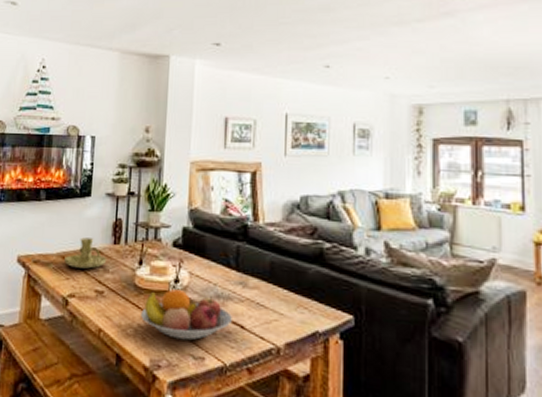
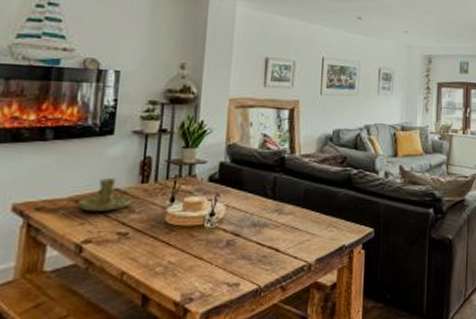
fruit bowl: present [141,289,232,341] -> none [172,223,268,270]

